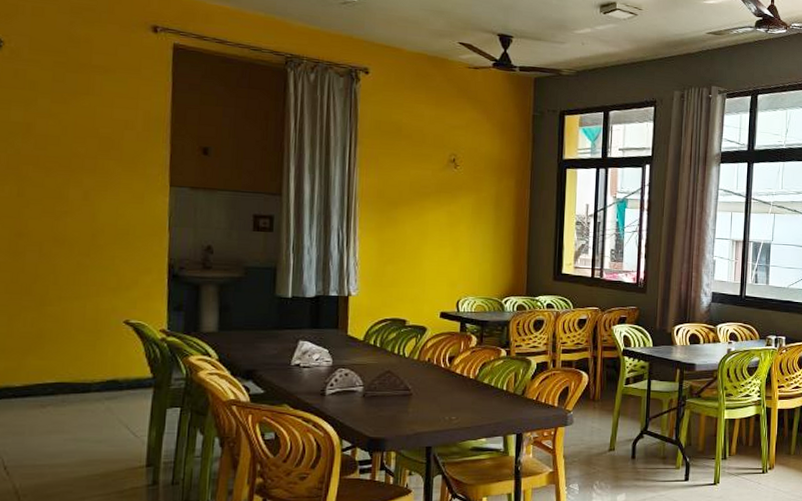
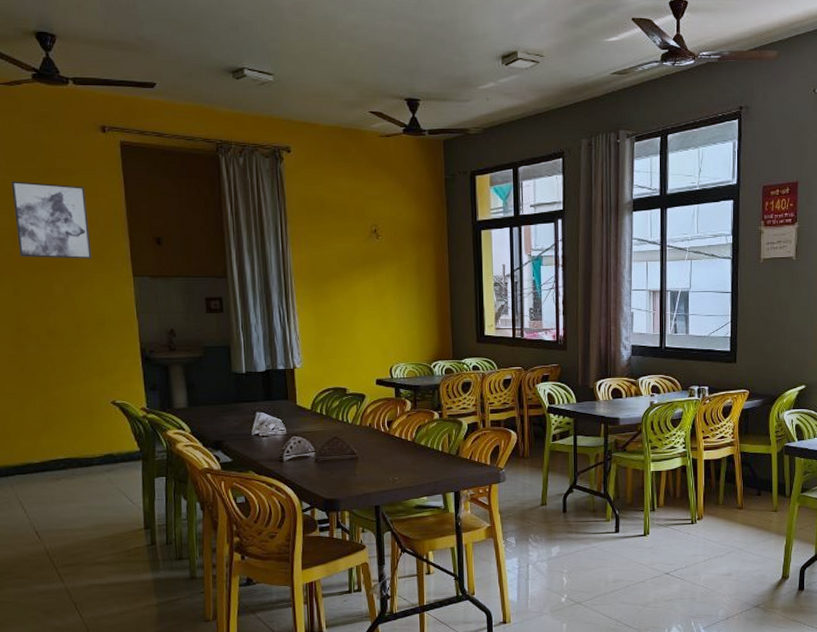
wall art: none [31,72,124,164] -> present [11,181,92,259]

